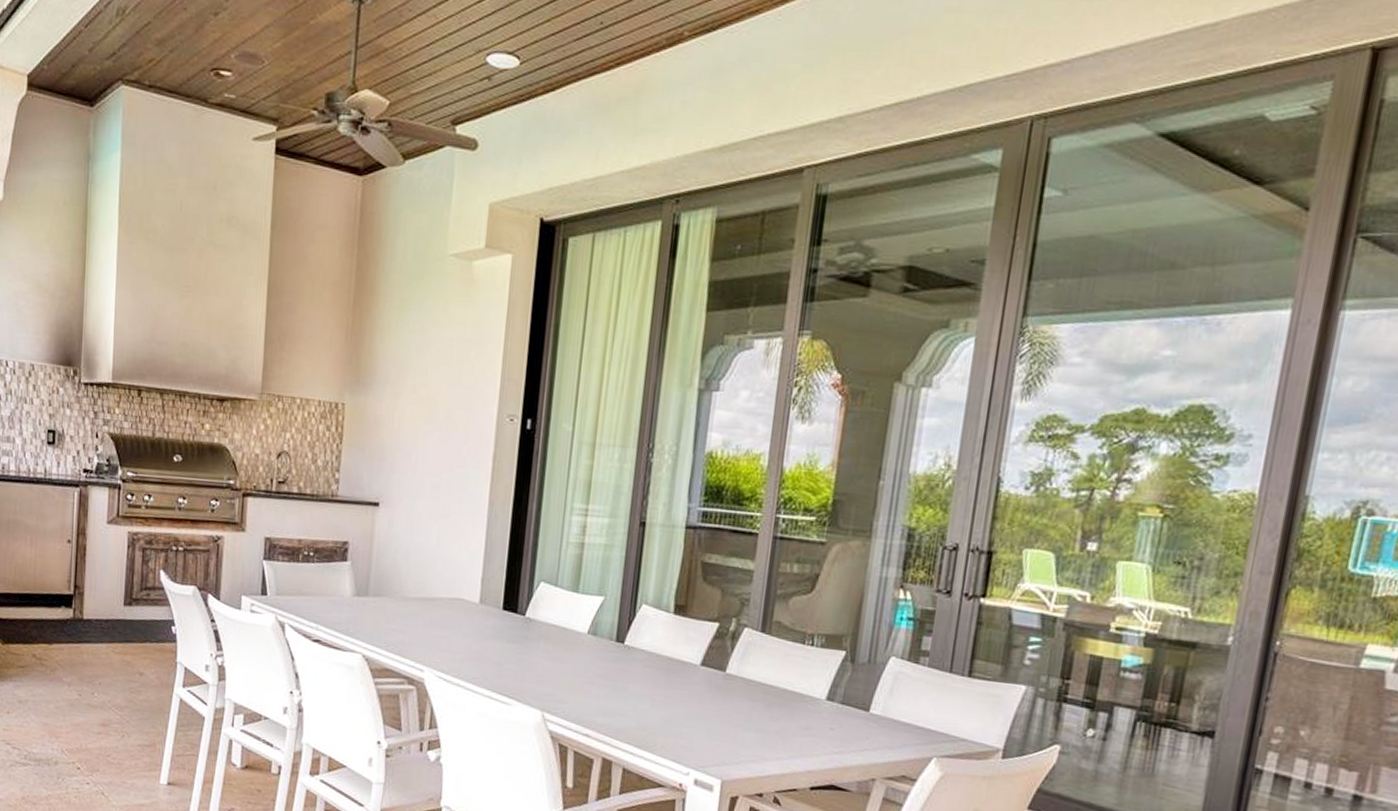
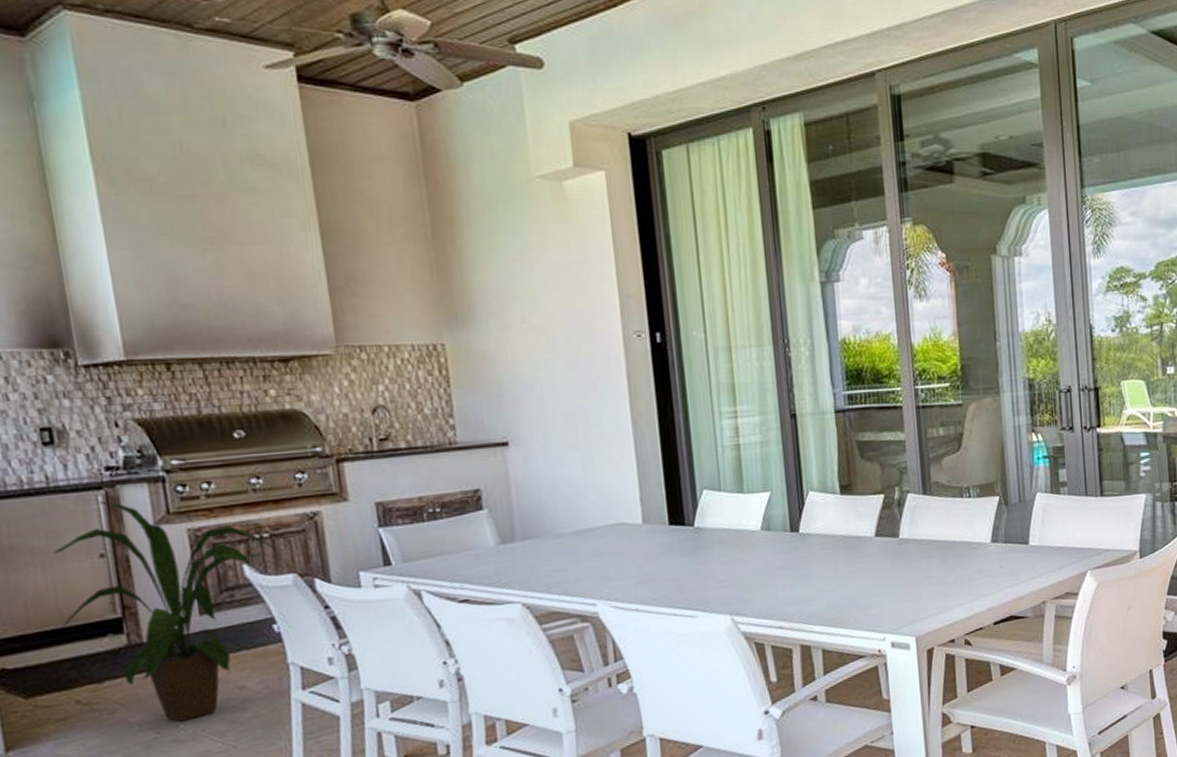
house plant: none [34,496,187,691] -> present [53,501,277,722]

